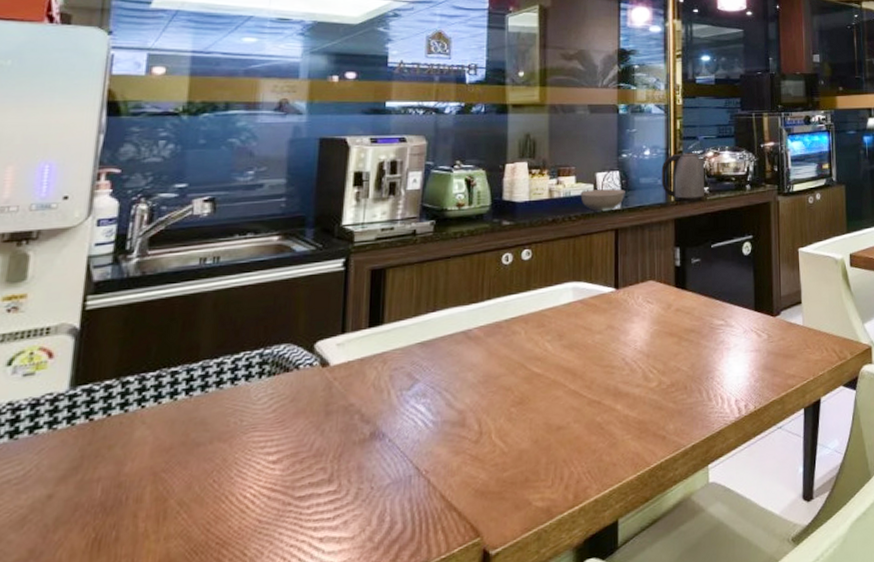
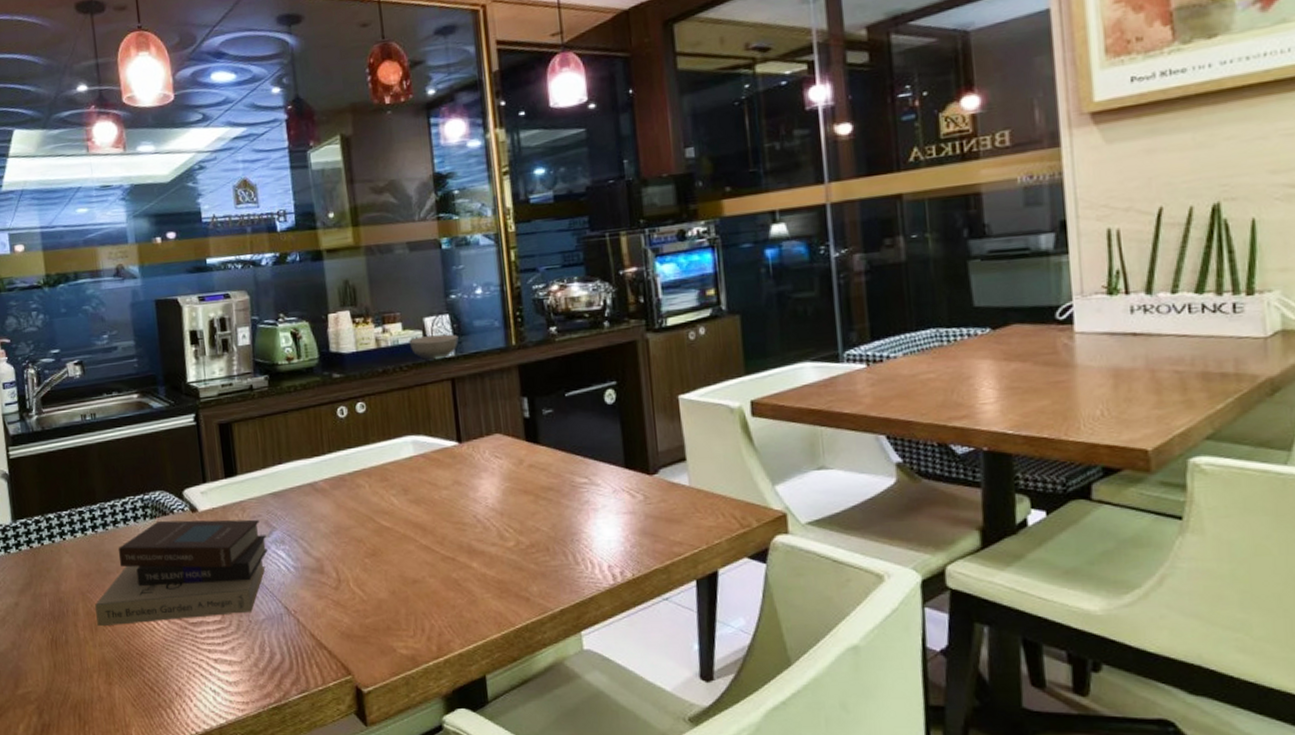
books: none [168,372,406,515] -> present [95,519,268,627]
kettle: present [661,152,705,203] -> none [497,286,552,346]

